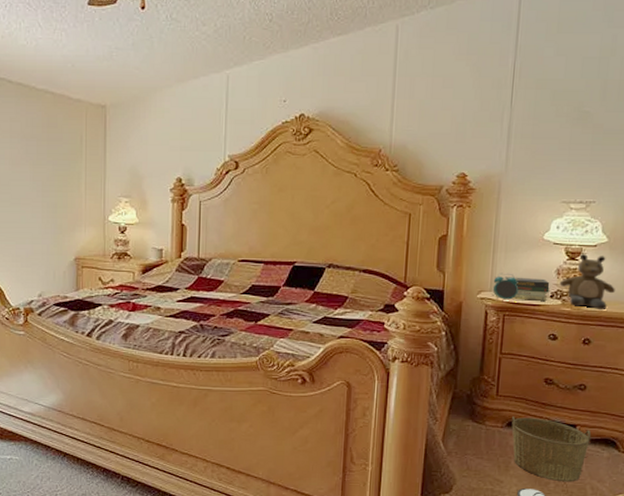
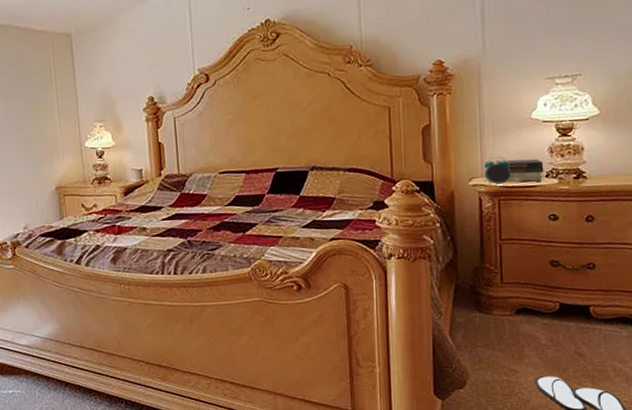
basket: present [511,416,592,482] -> none [519,302,607,366]
bear: present [559,254,615,311] -> none [554,128,613,185]

